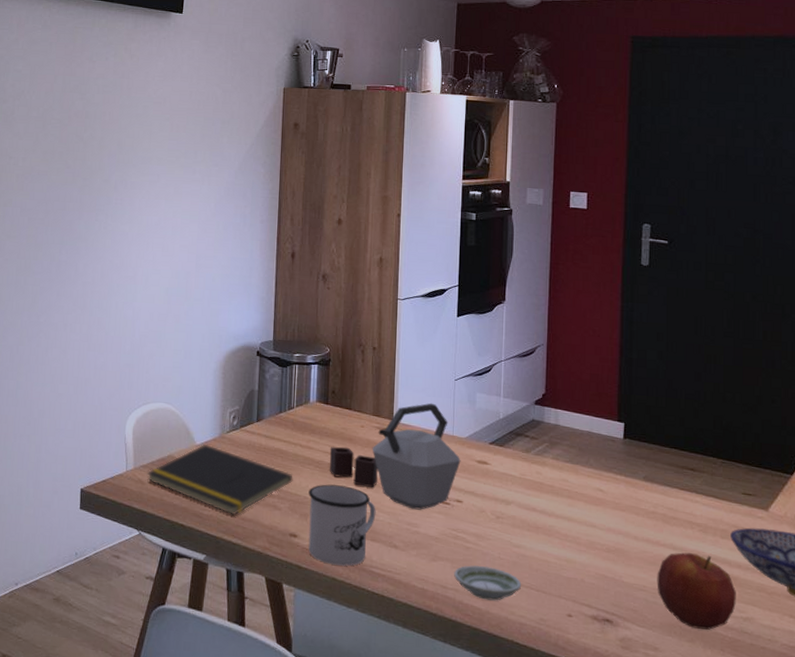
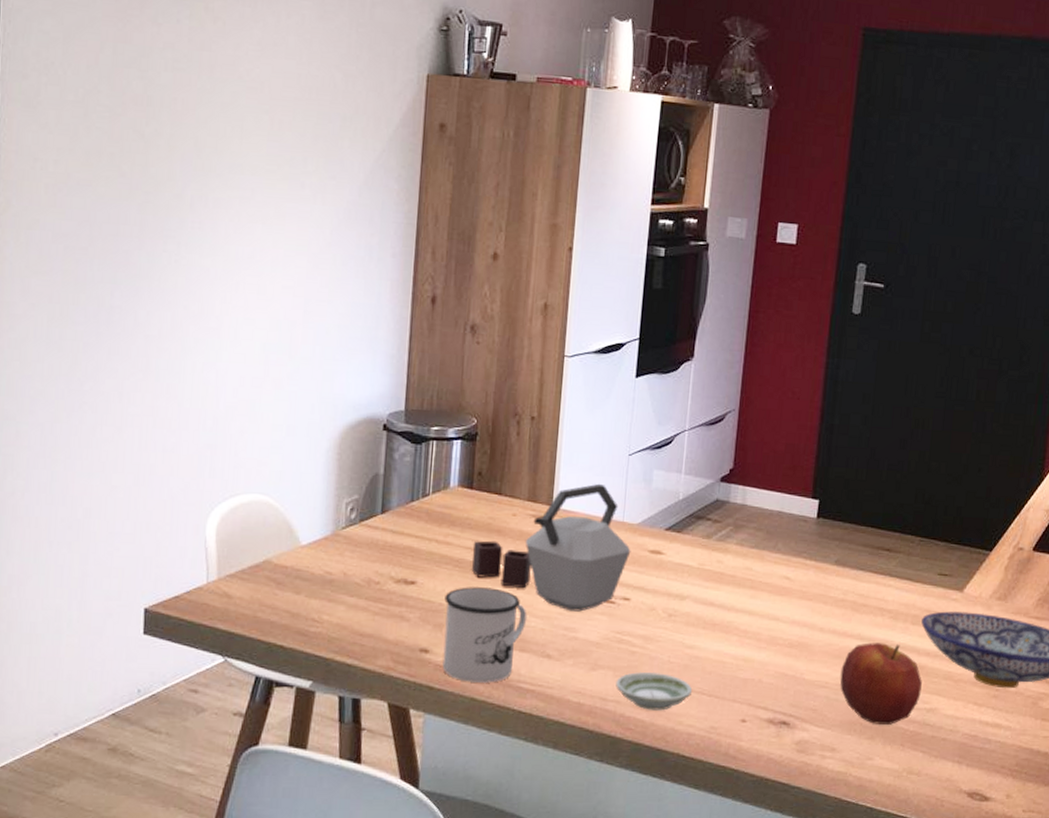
notepad: present [147,444,293,516] -> none [235,544,426,631]

